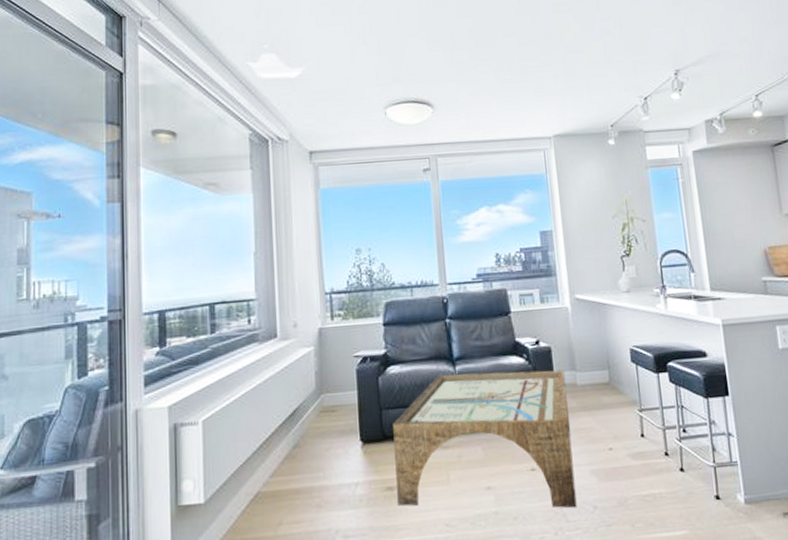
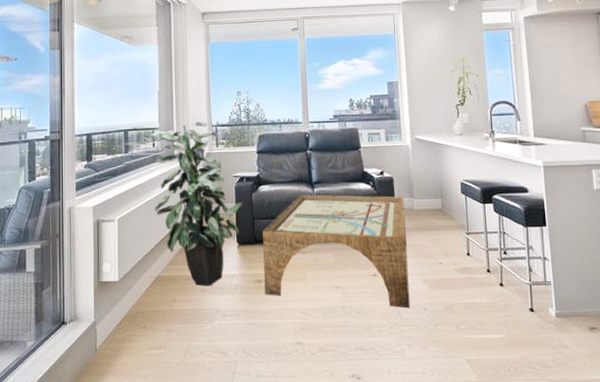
indoor plant: none [244,288,367,501] -> present [150,121,243,286]

